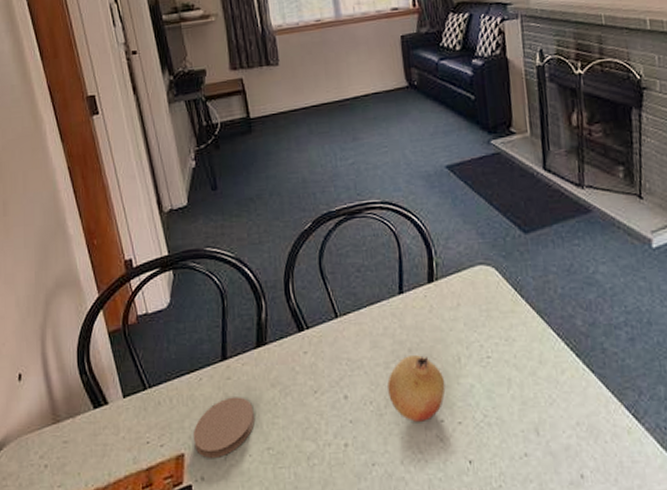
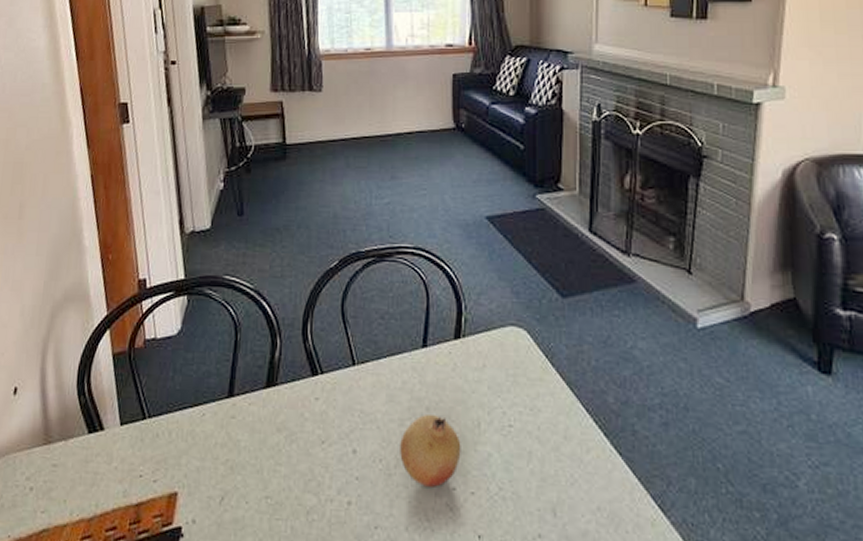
coaster: present [193,397,256,459] -> none [188,437,257,502]

